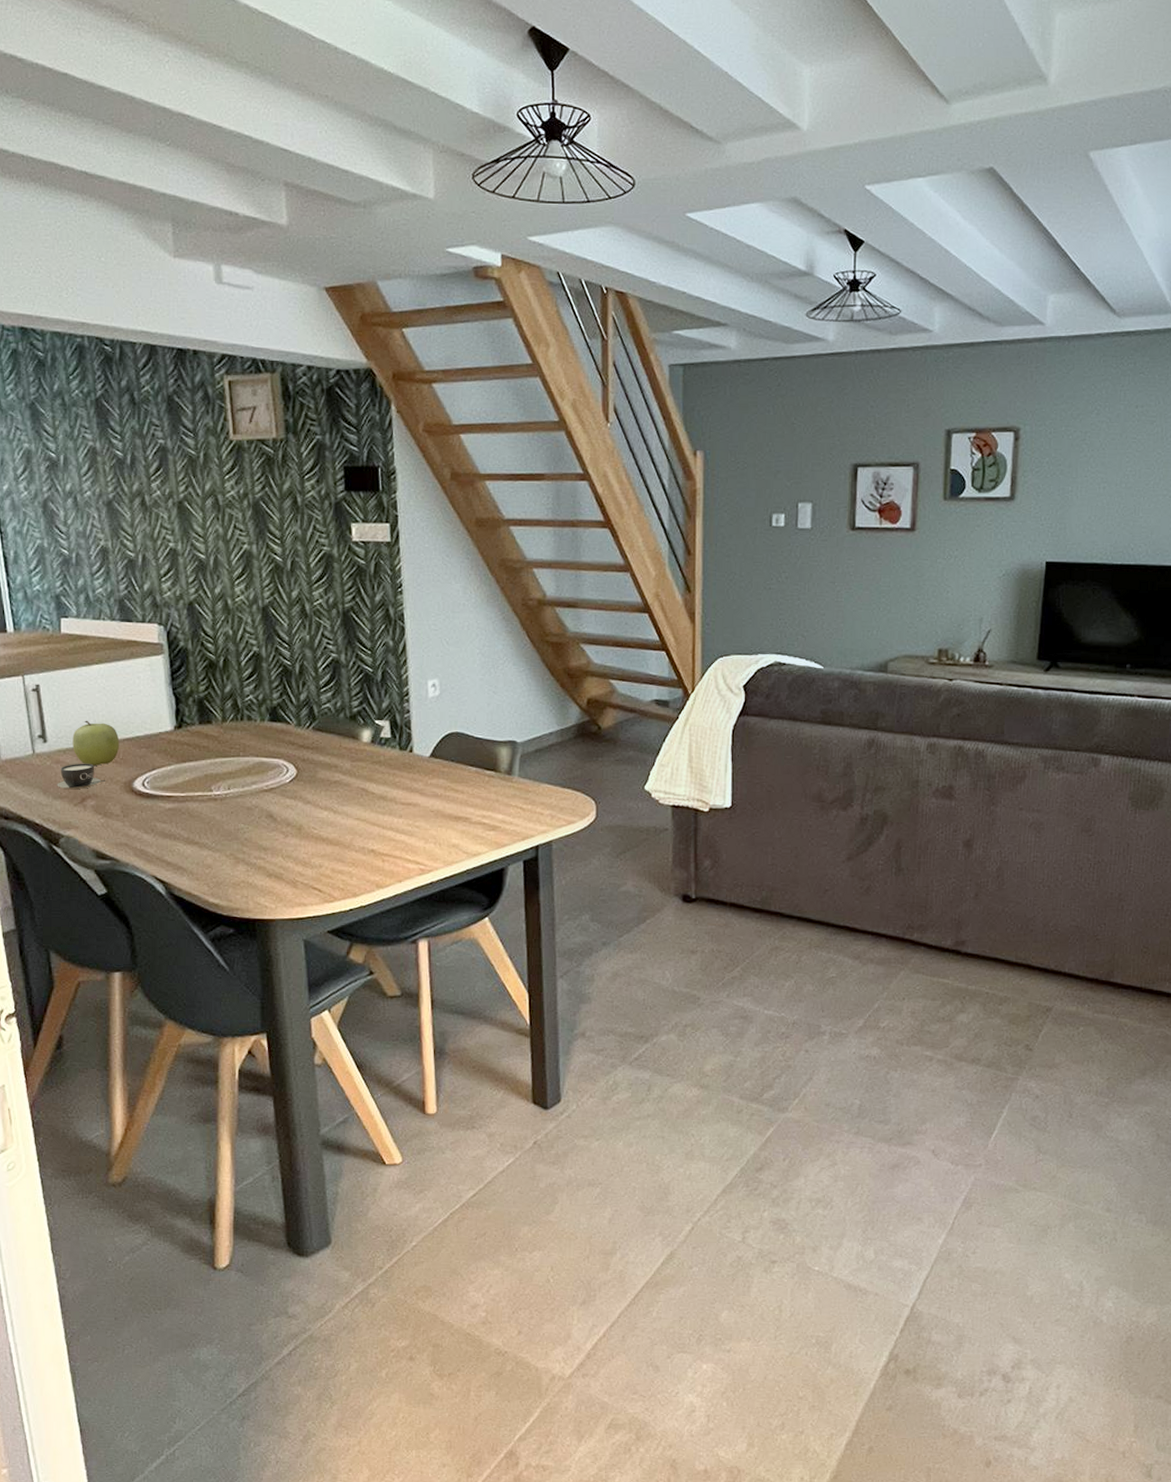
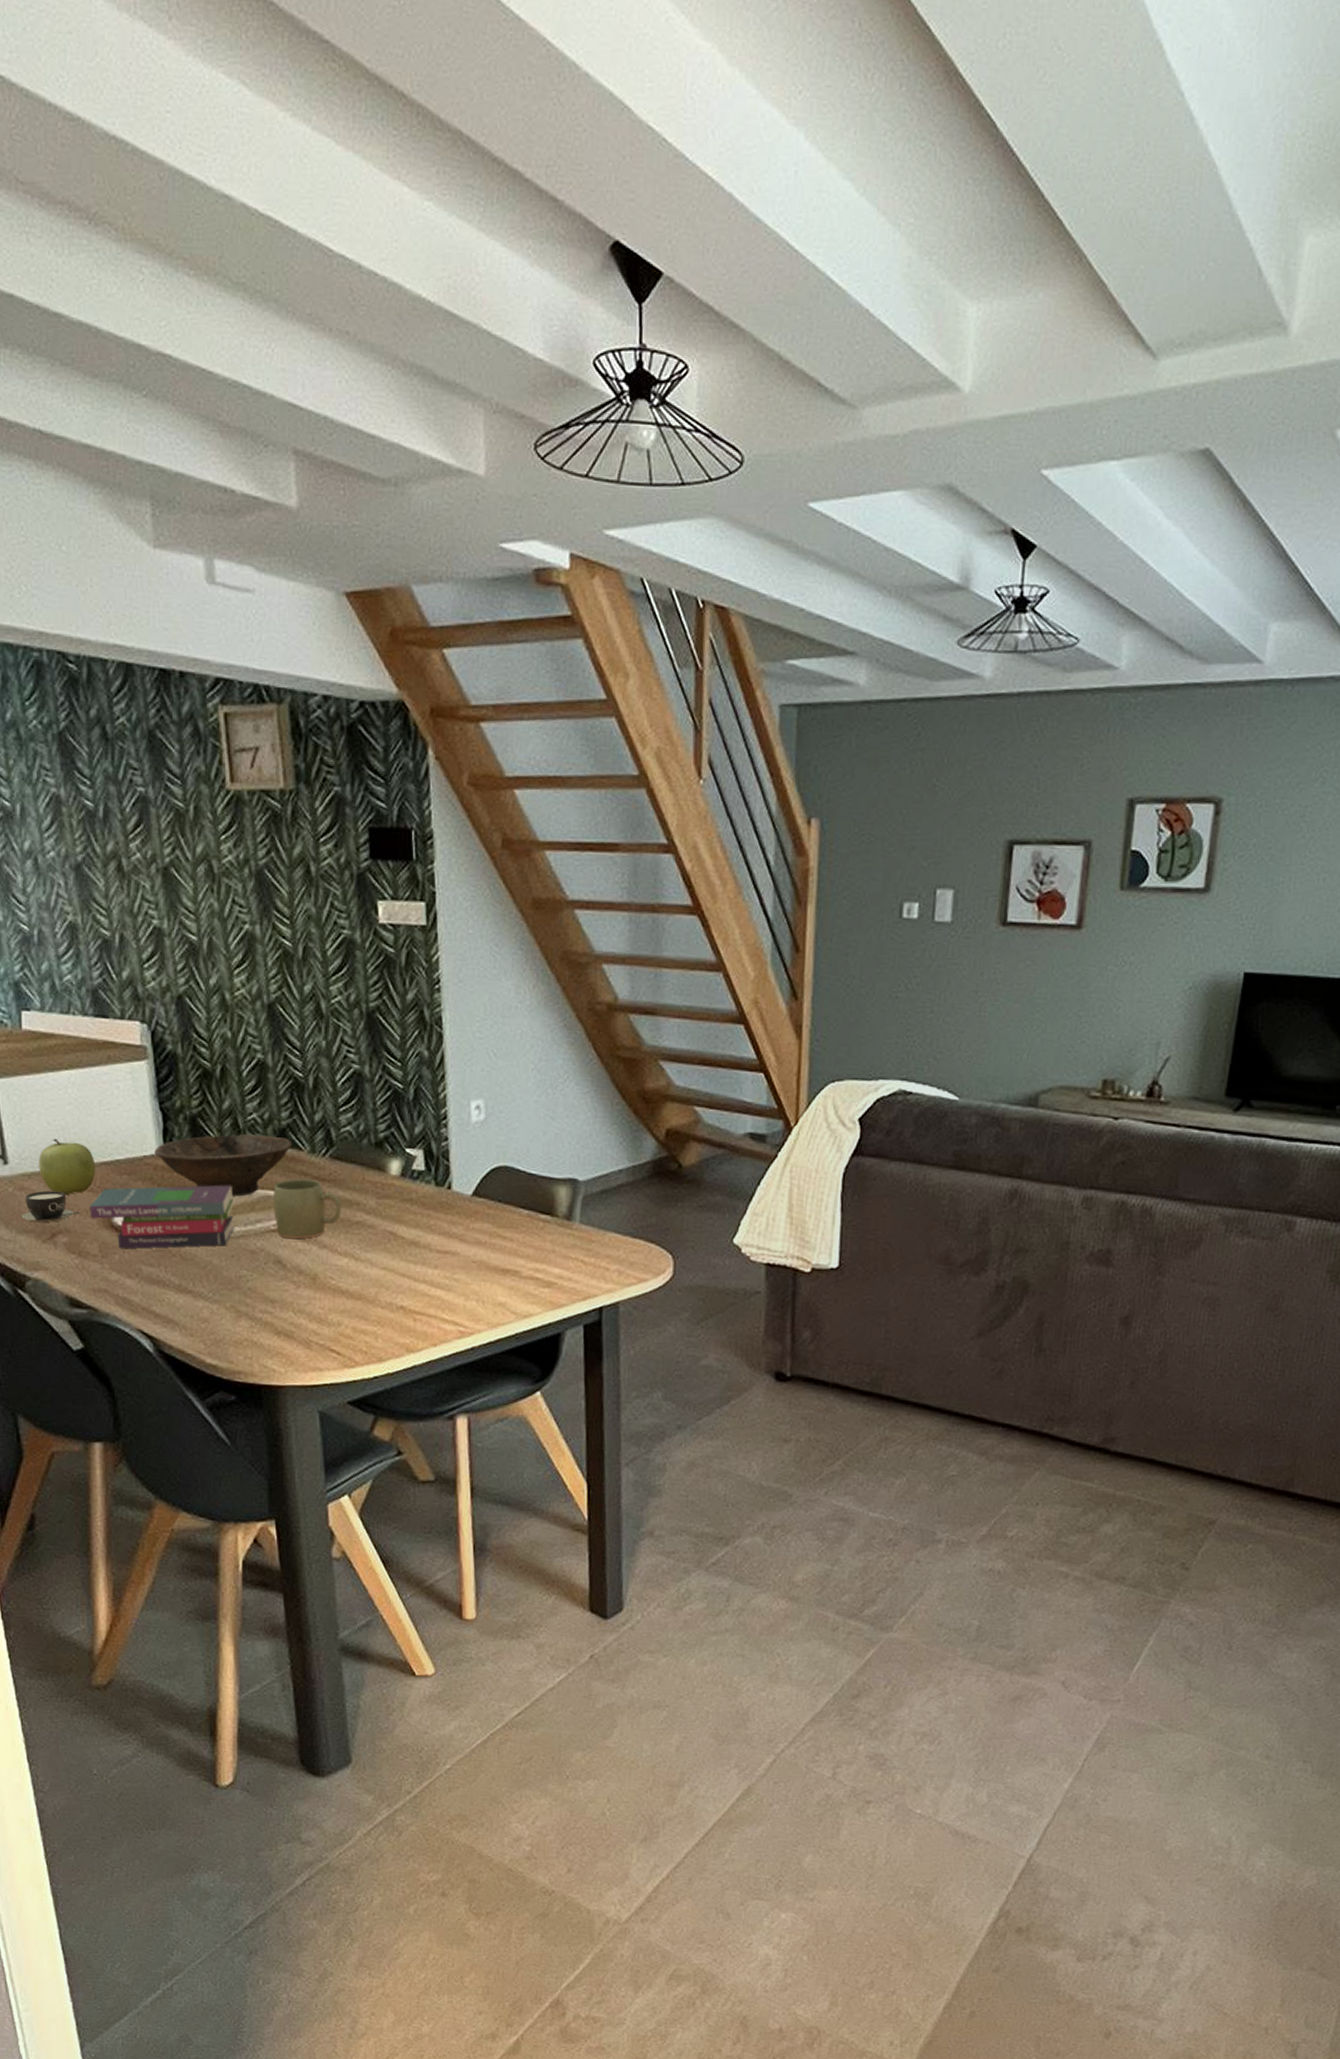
books: none [114,754,234,809] -> present [90,1185,235,1249]
bowl: none [168,712,282,763] -> present [154,1134,293,1197]
mug: none [266,747,323,797] -> present [273,1179,342,1239]

